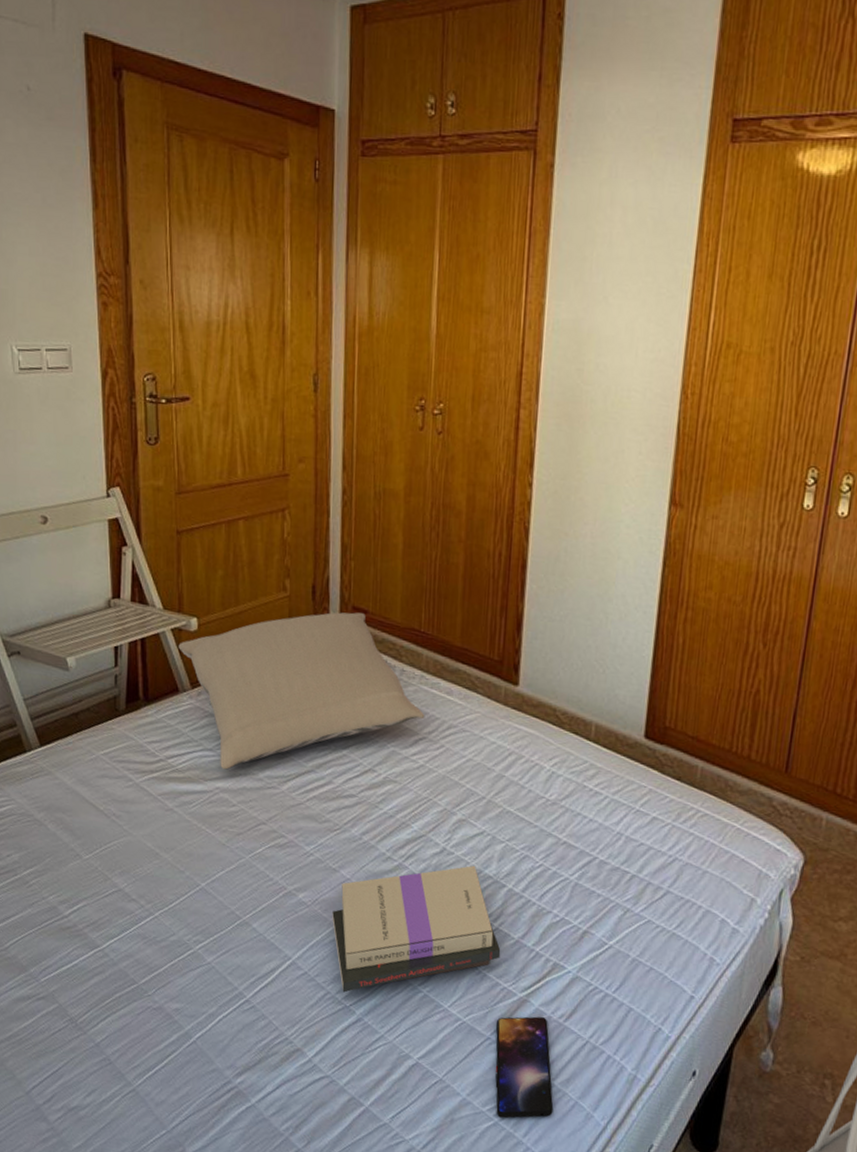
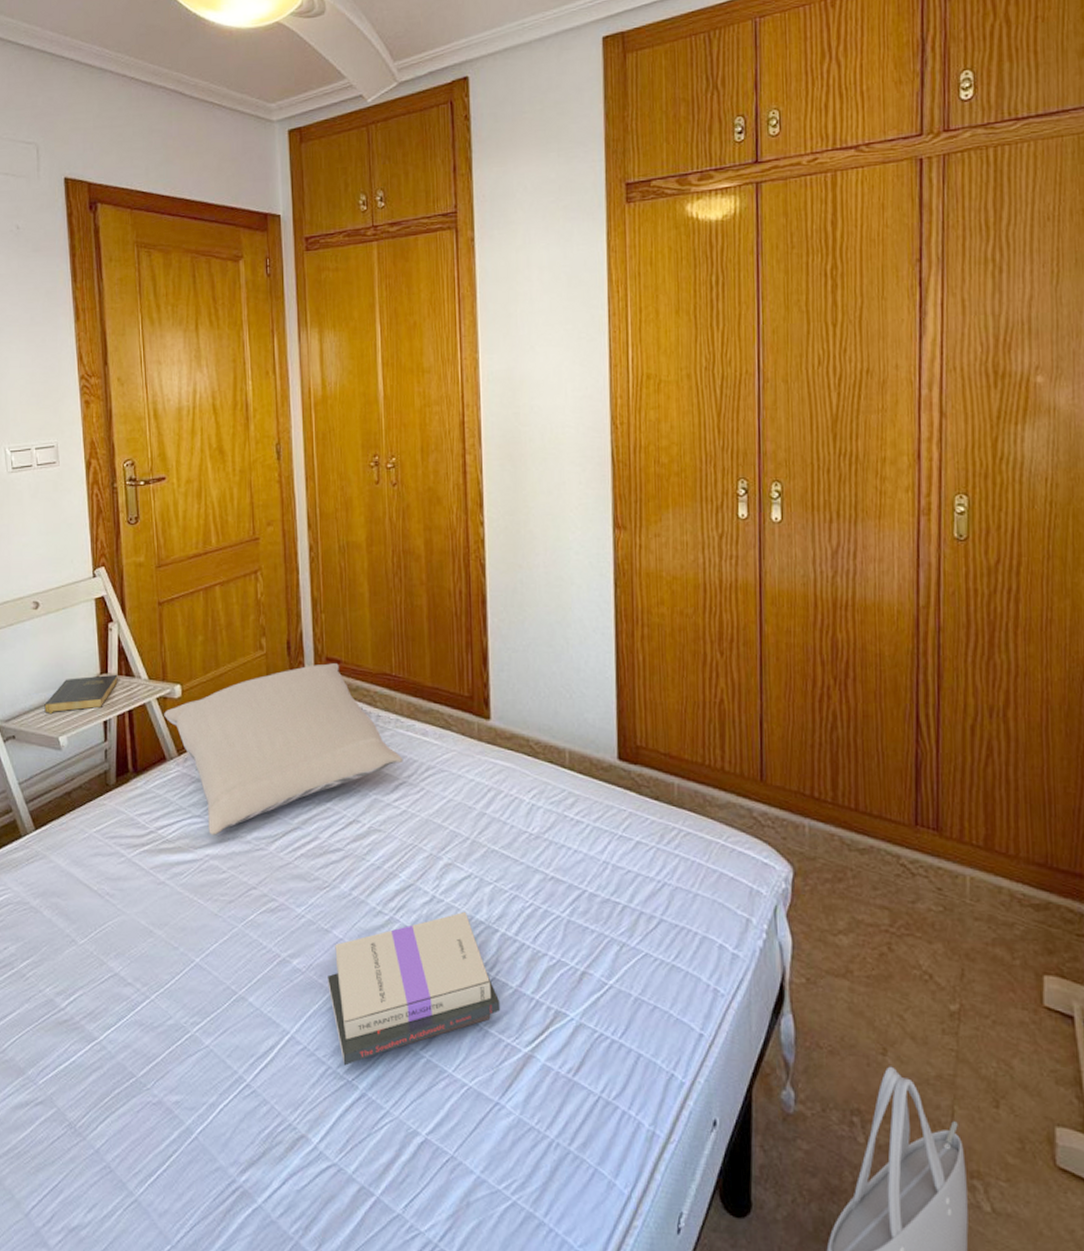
book: none [52,599,131,634] -> present [44,674,118,715]
smartphone: present [495,1016,554,1119] -> none [503,1073,573,1196]

